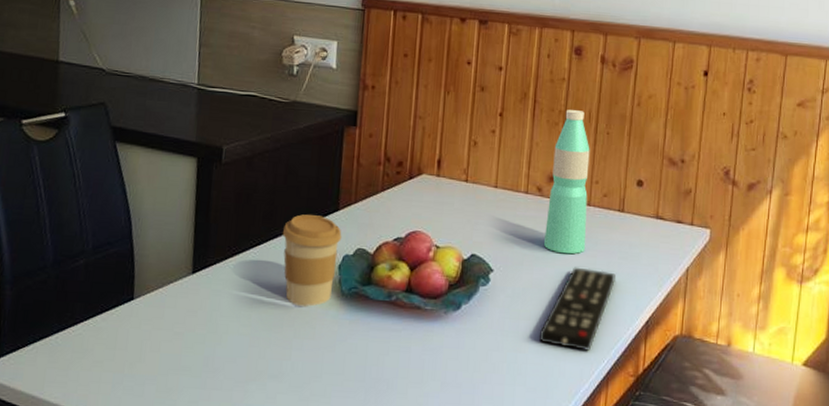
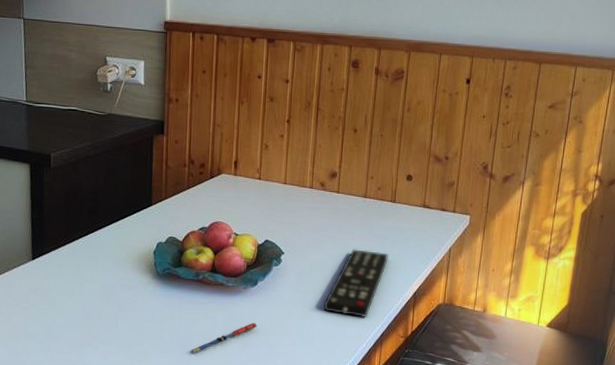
coffee cup: present [282,214,342,306] -> none [105,209,155,285]
pen: none [378,356,460,394] -> present [191,323,258,354]
water bottle: present [543,110,590,254] -> none [326,116,366,239]

